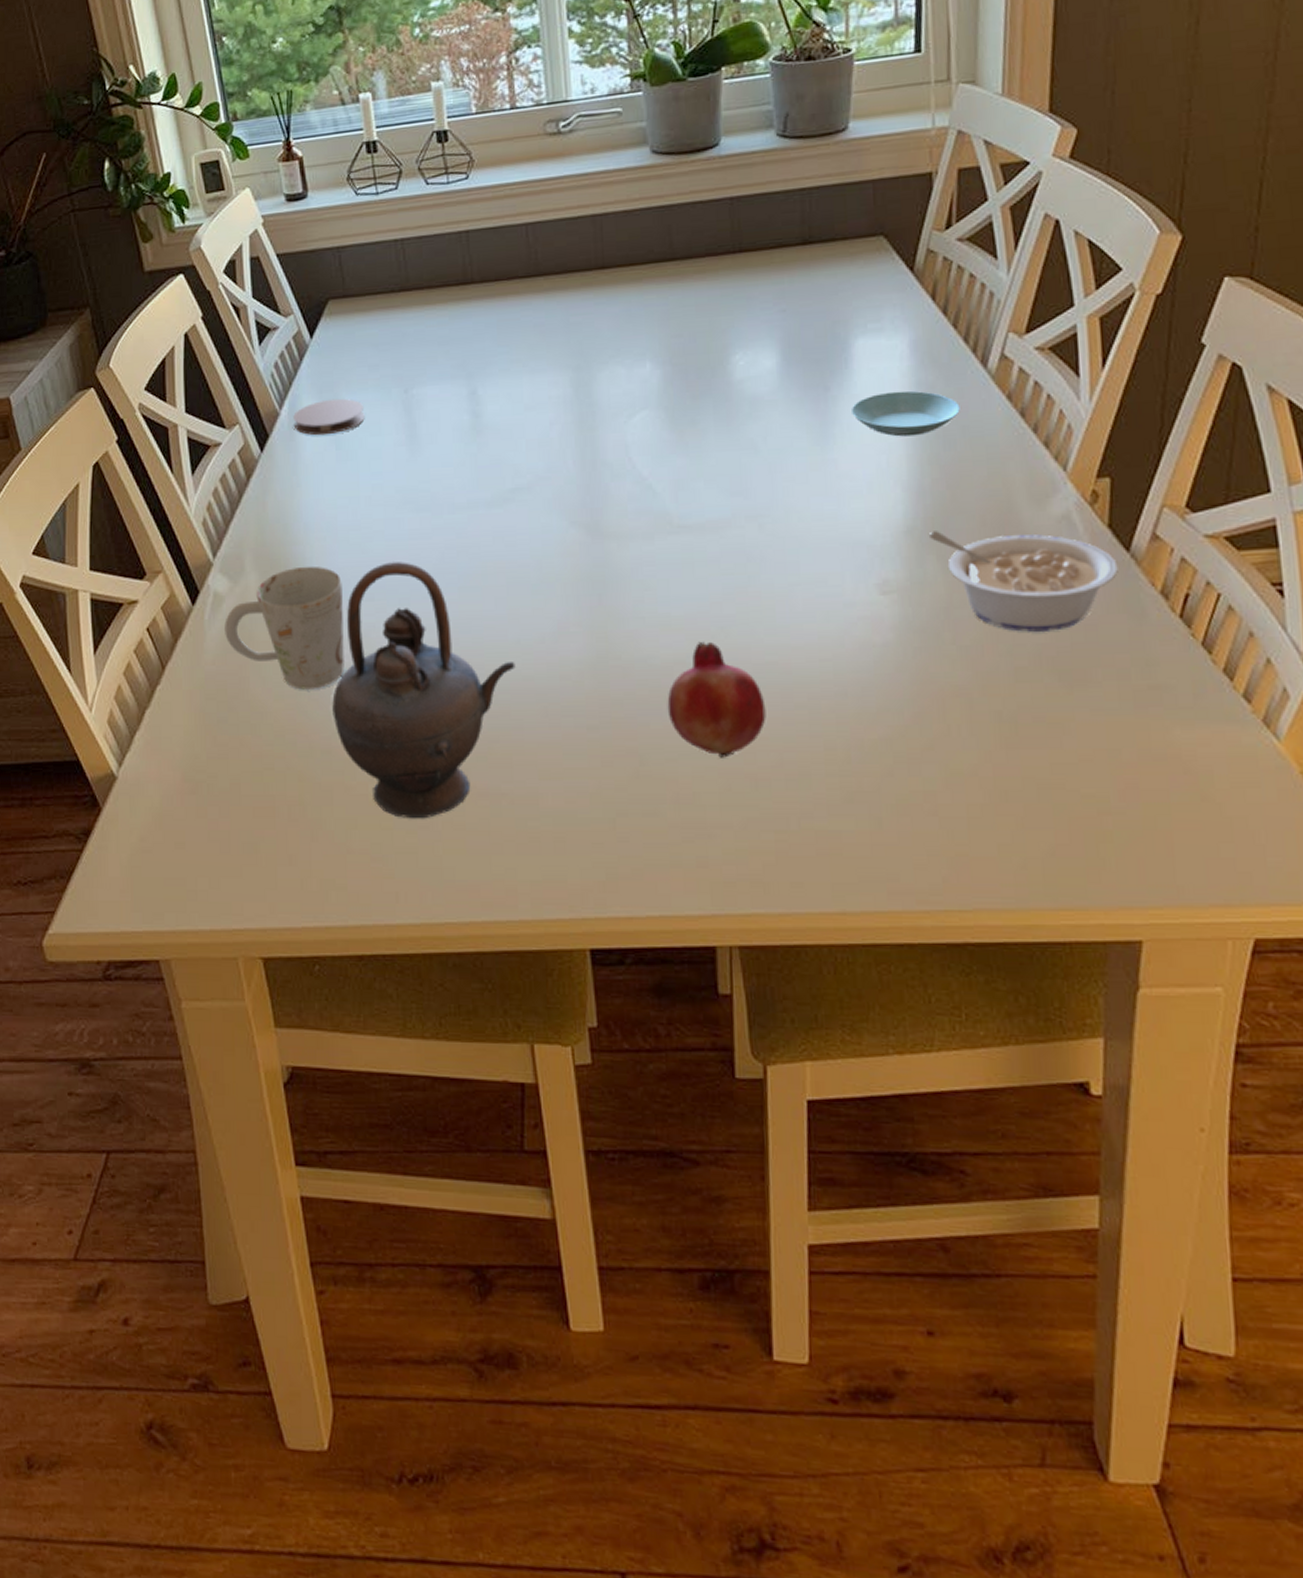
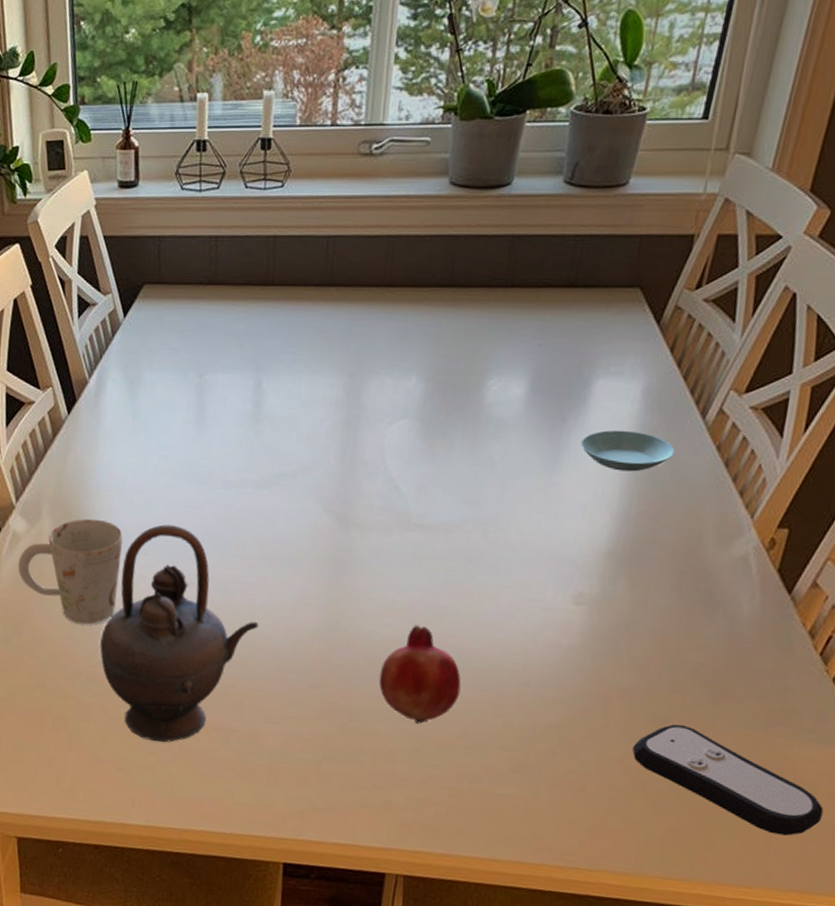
coaster: present [293,398,365,436] -> none [99,374,163,407]
legume: present [928,531,1118,633] -> none [624,556,779,654]
remote control: none [984,719,1228,838] -> present [632,724,824,836]

